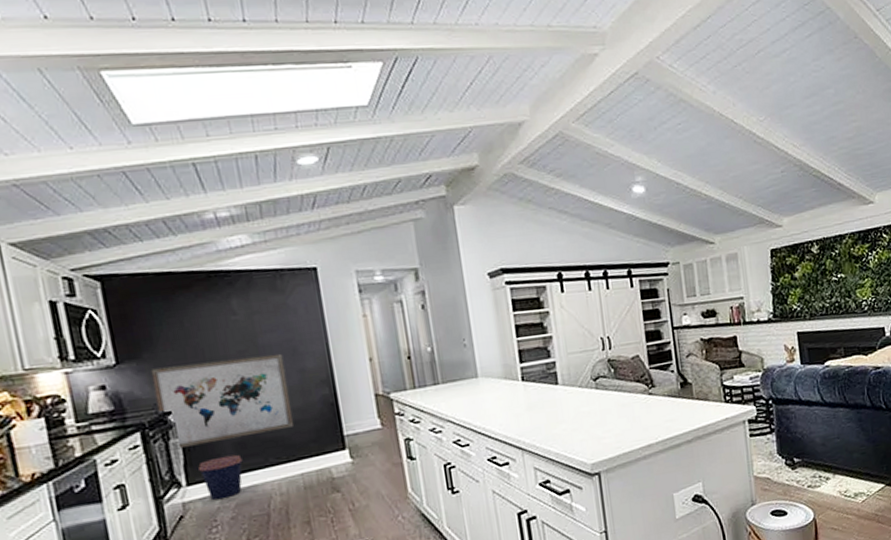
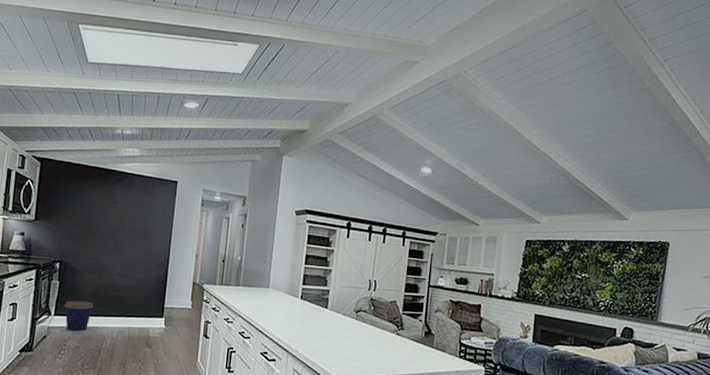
wall art: present [150,353,295,448] -> none [51,228,139,292]

